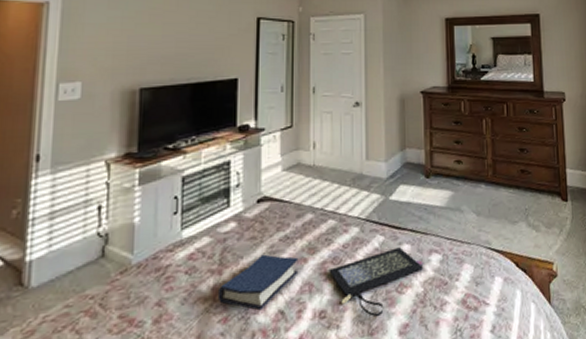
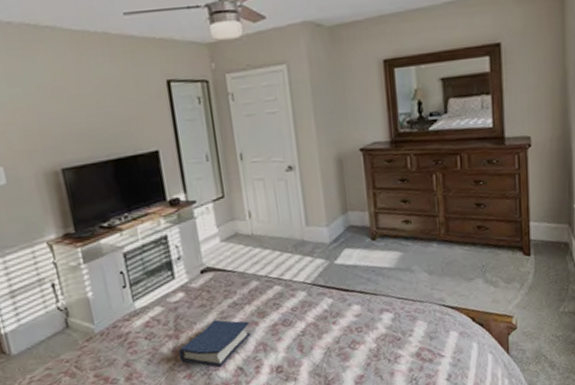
clutch bag: present [329,247,424,318] -> none [280,308,376,371]

